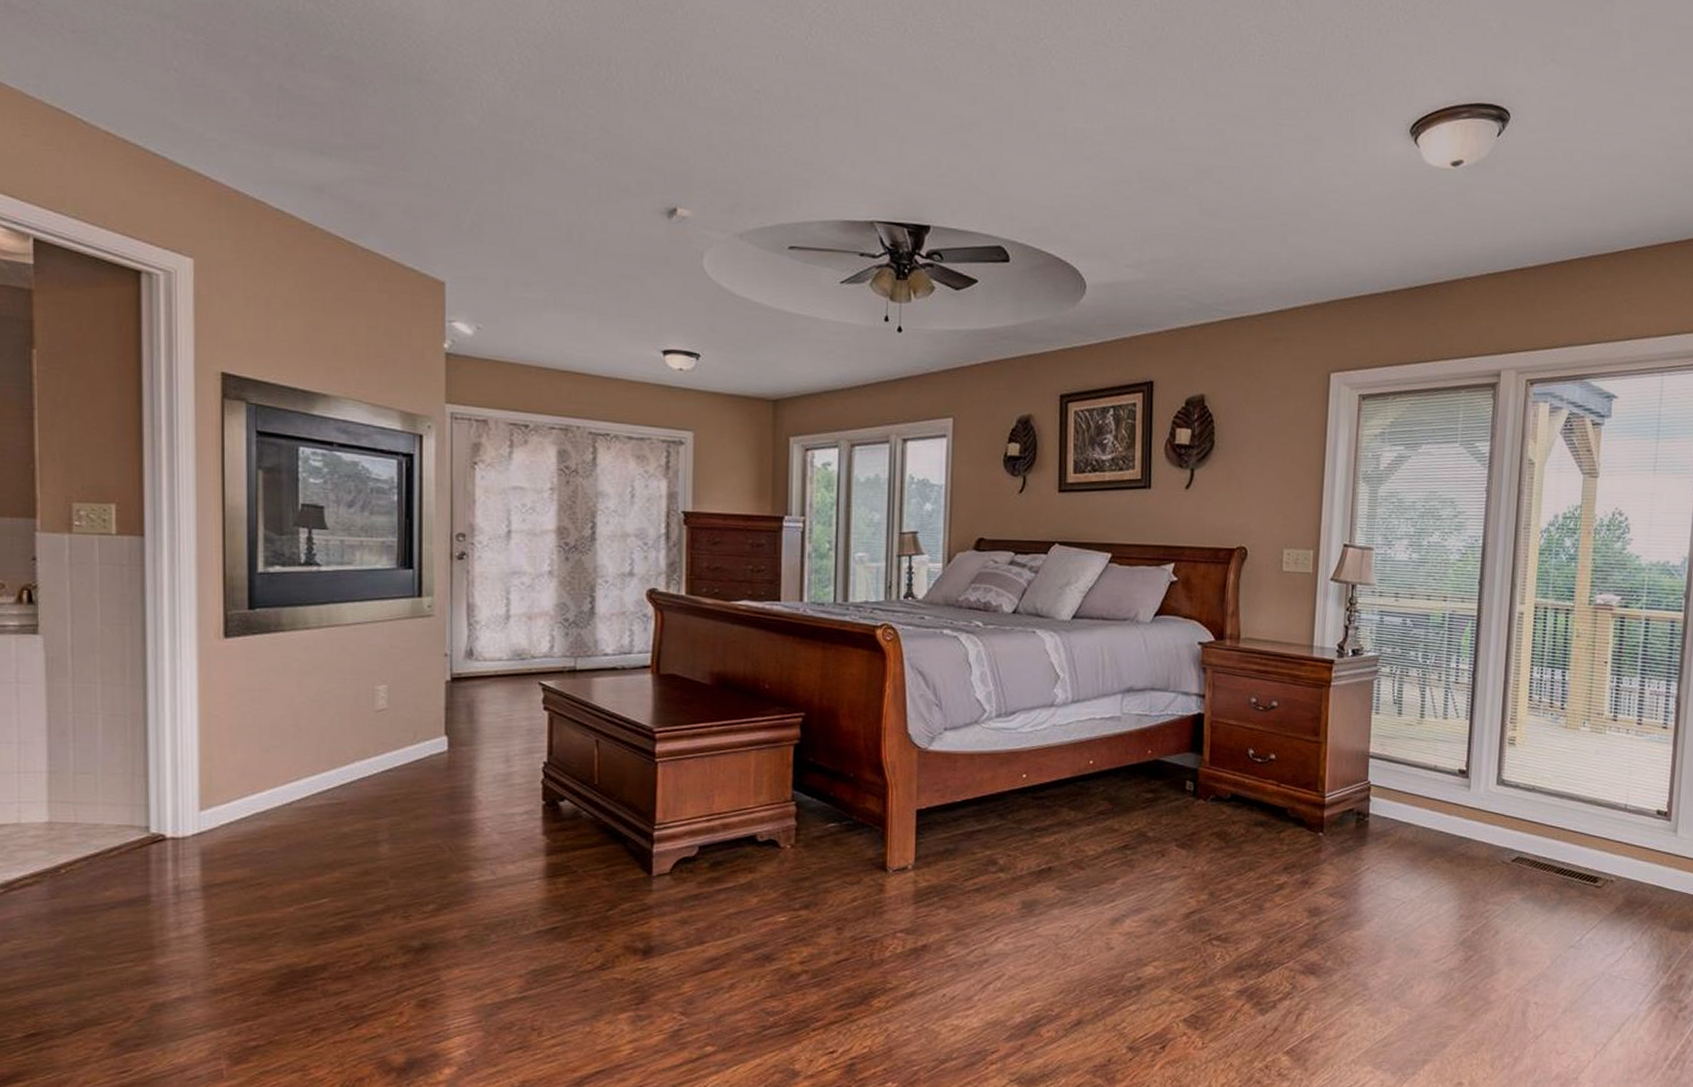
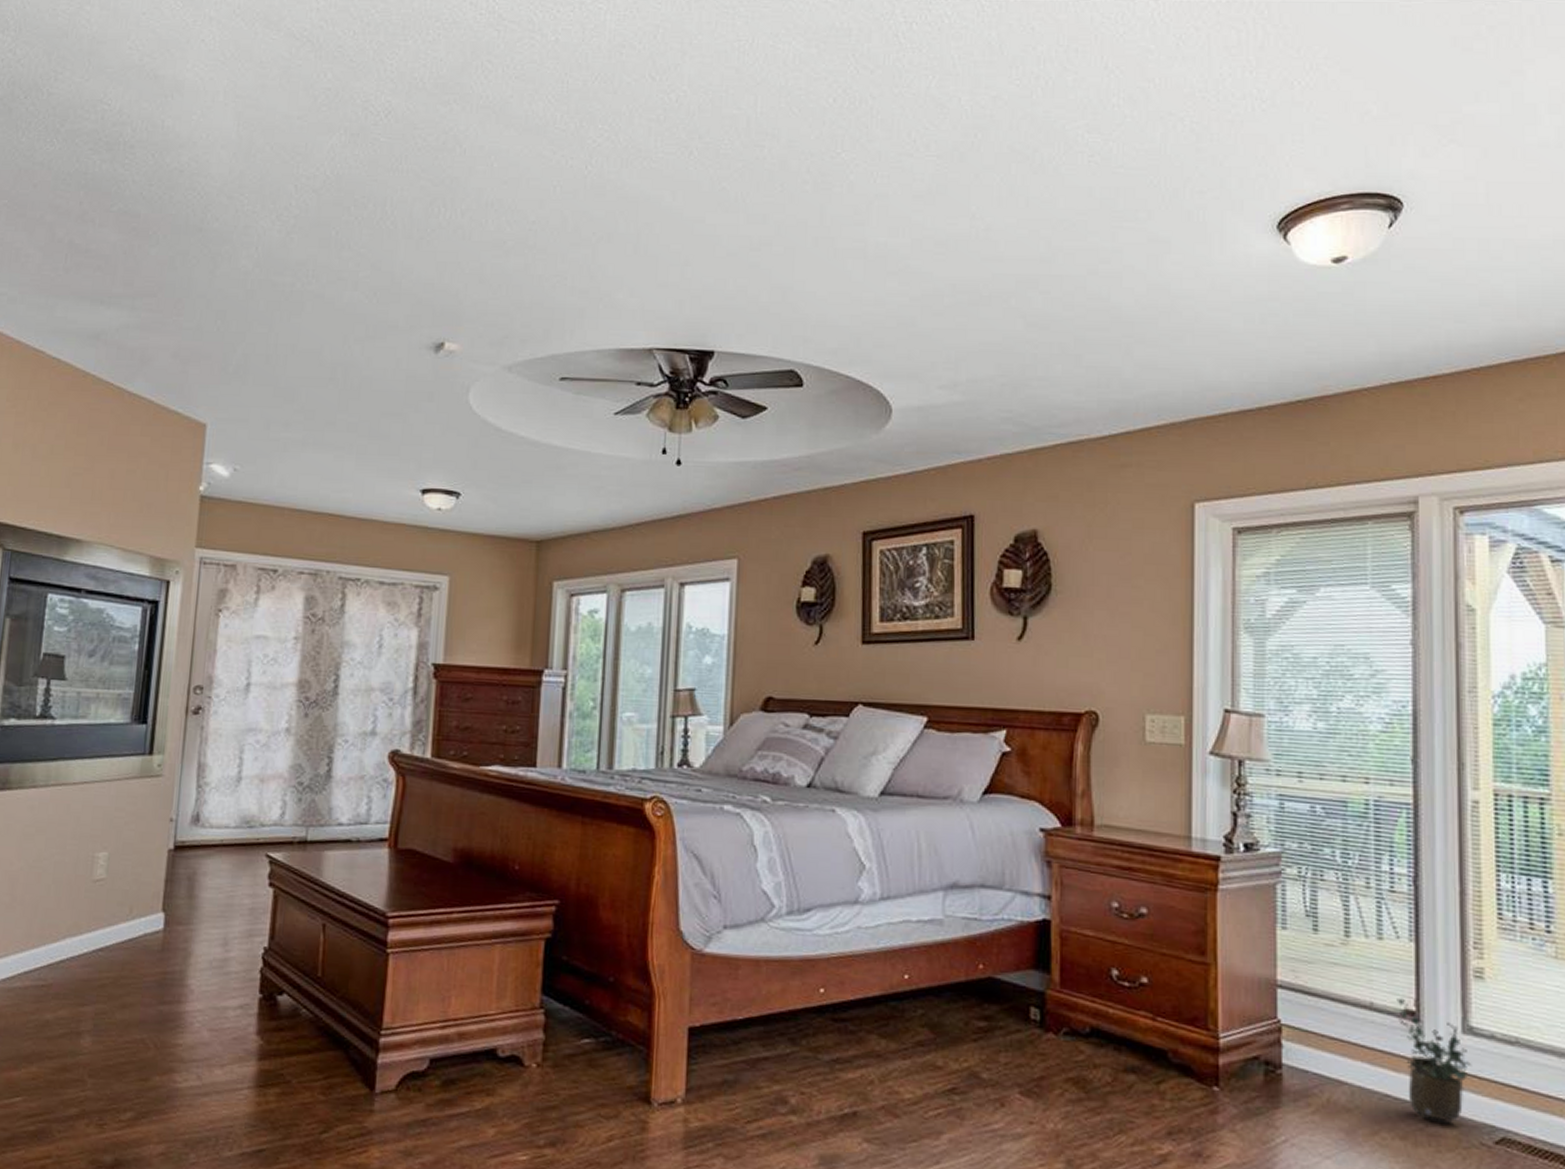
potted plant: none [1453,761,1502,850] -> present [1397,998,1472,1124]

